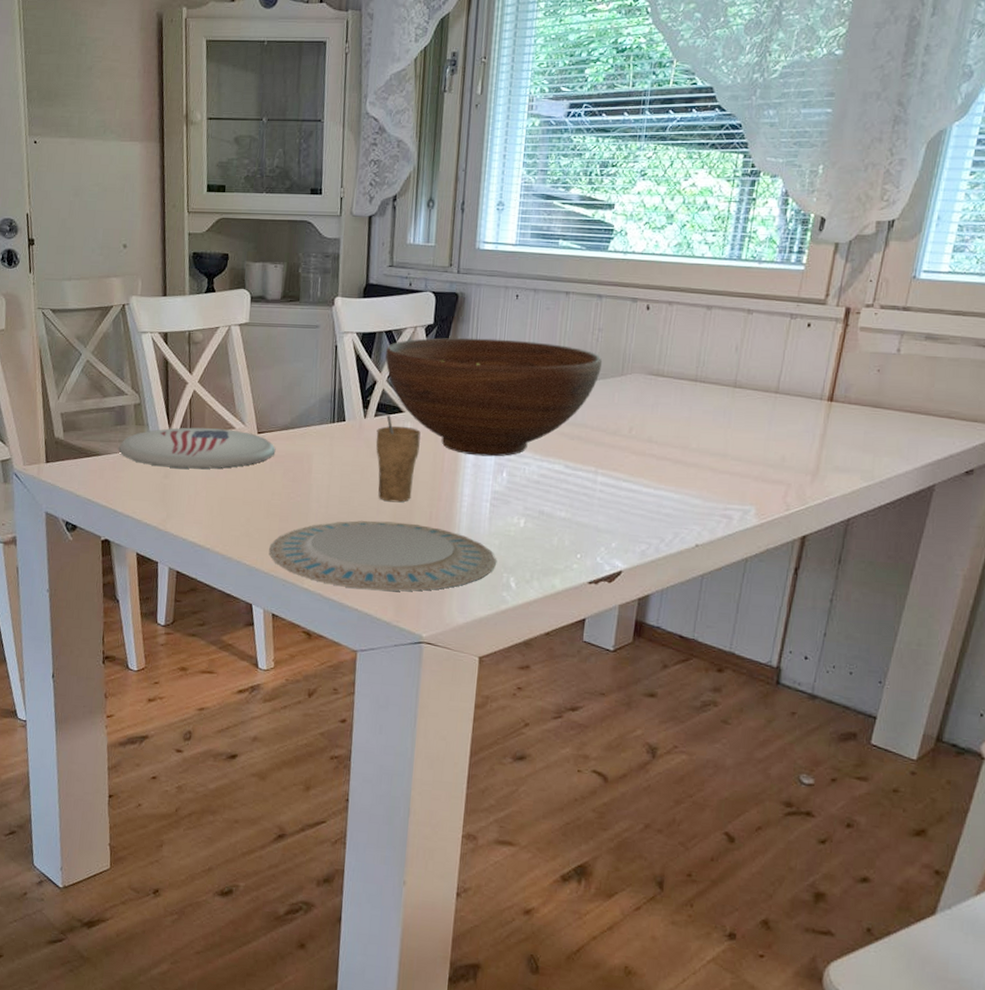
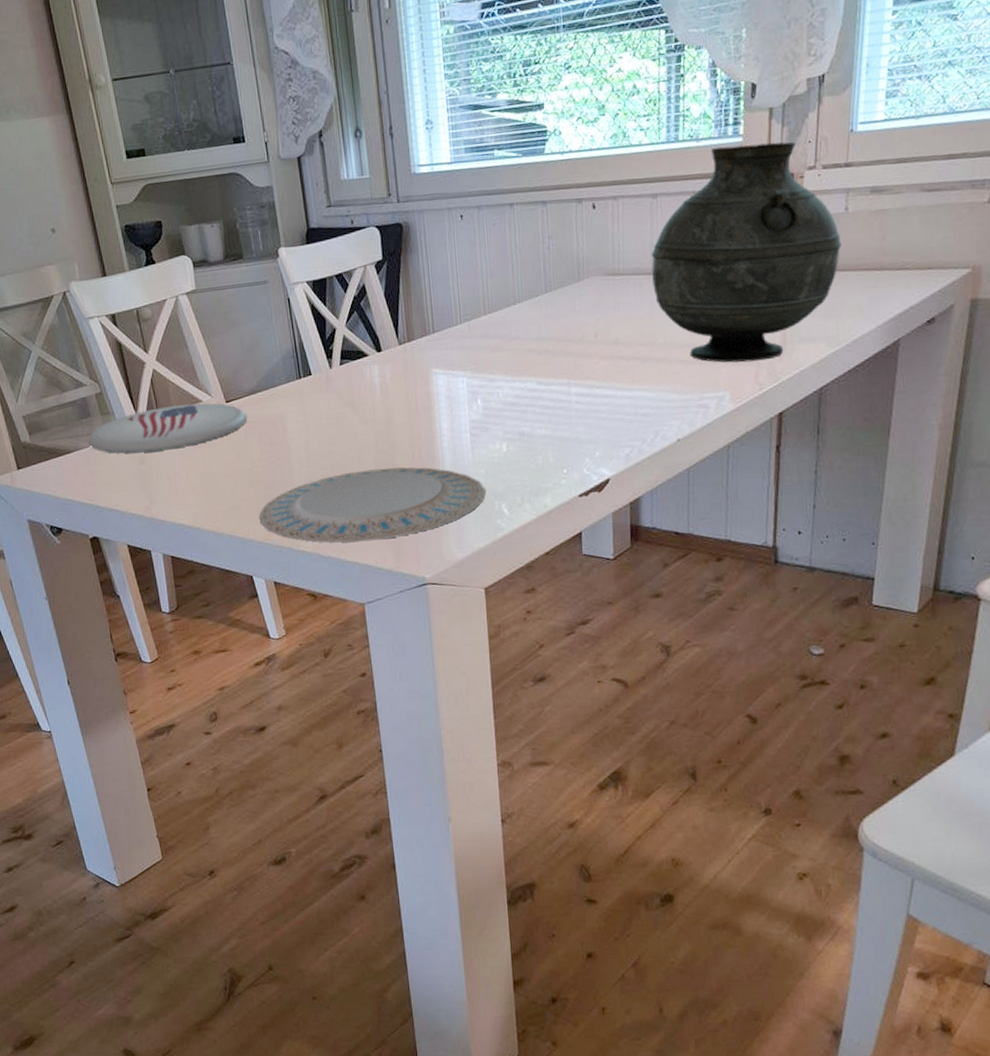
cup: present [376,415,421,503] -> none [344,361,391,450]
fruit bowl: present [385,337,603,457] -> none [340,259,558,388]
vase: none [694,271,889,483] -> present [651,142,841,363]

